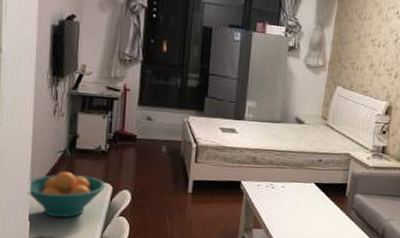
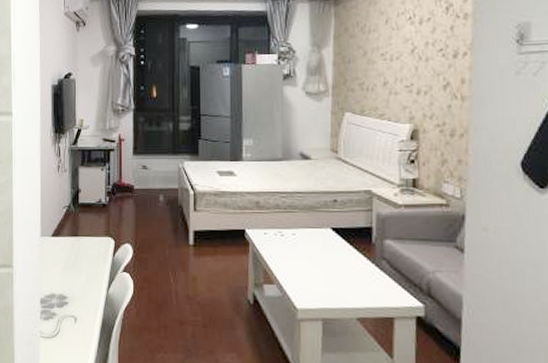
fruit bowl: present [27,171,106,218] -> none [39,226,108,275]

